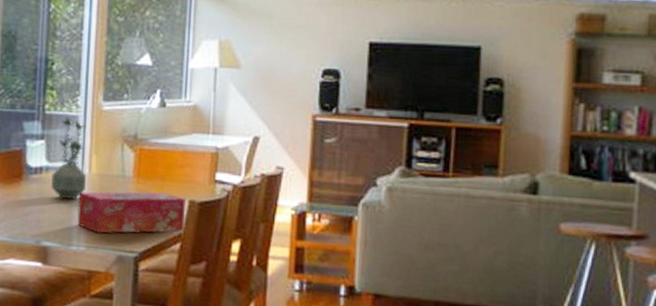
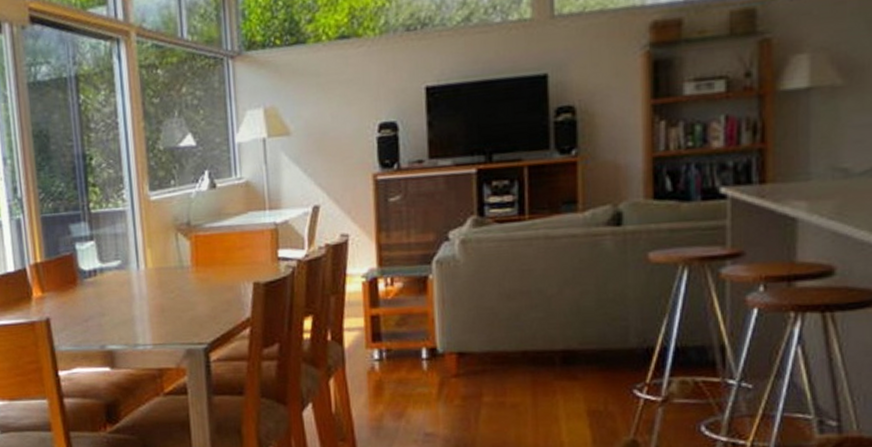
potted plant: present [50,117,87,200] -> none [106,213,145,300]
tissue box: present [77,192,185,233] -> none [138,278,252,329]

